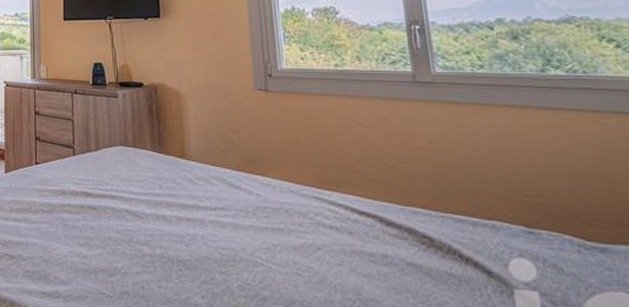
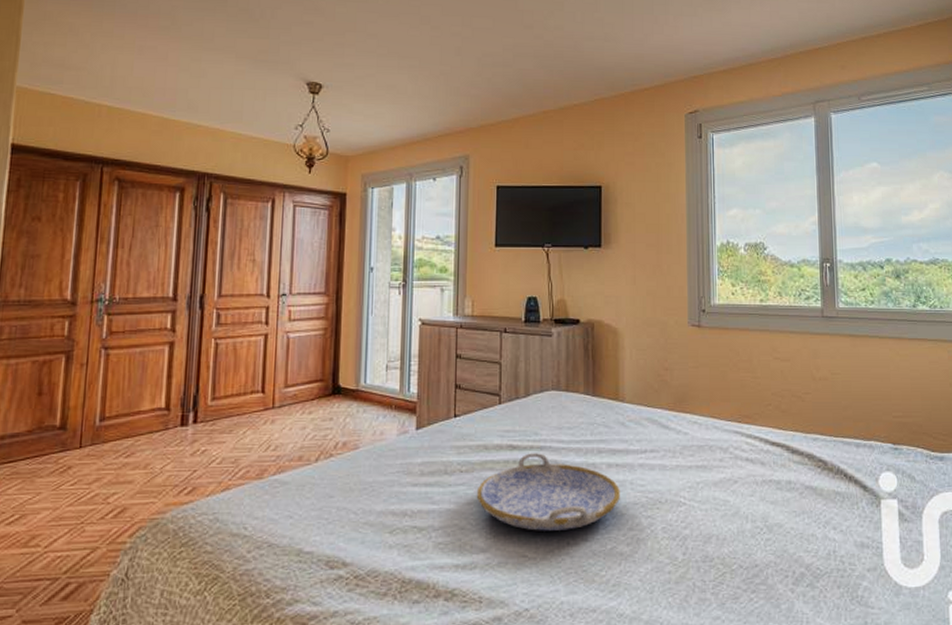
serving tray: none [57,201,192,275] -> present [476,453,620,531]

